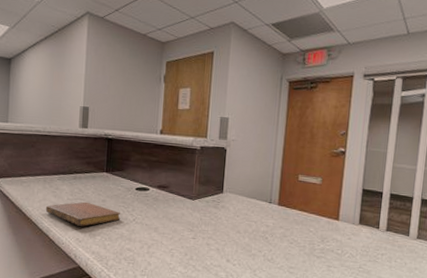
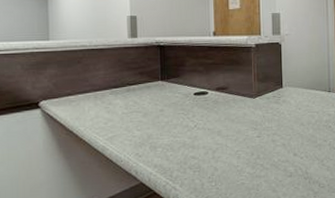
notebook: present [45,201,121,226] -> none [99,113,181,140]

